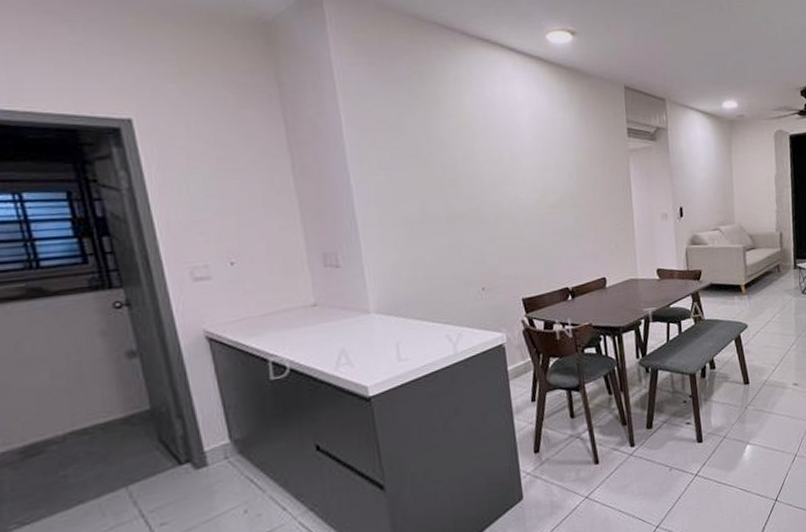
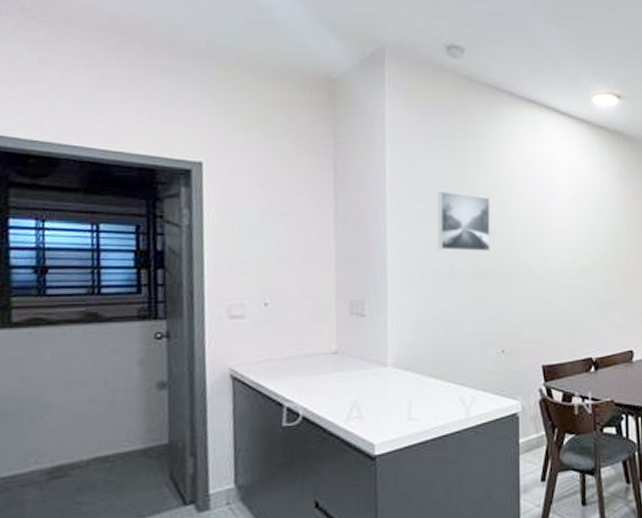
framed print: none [399,136,460,197] -> present [437,191,491,252]

